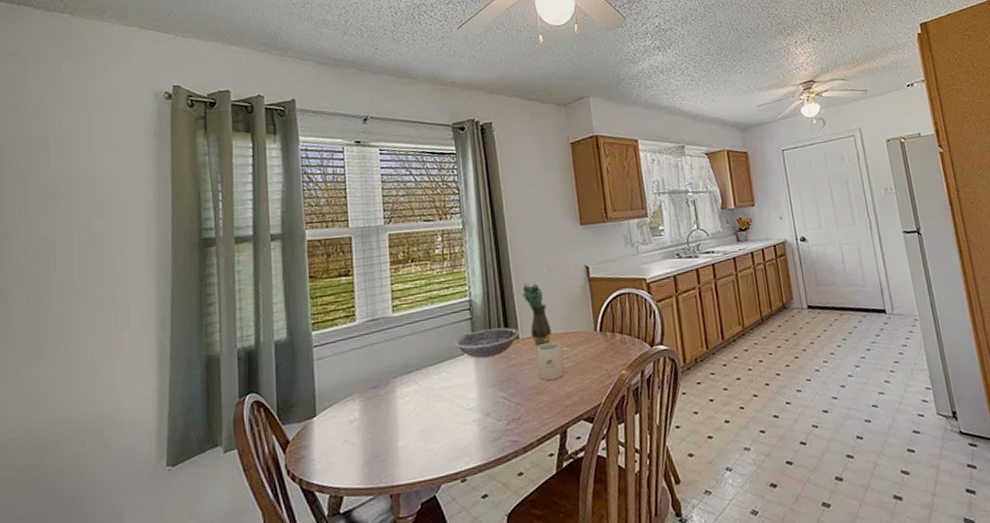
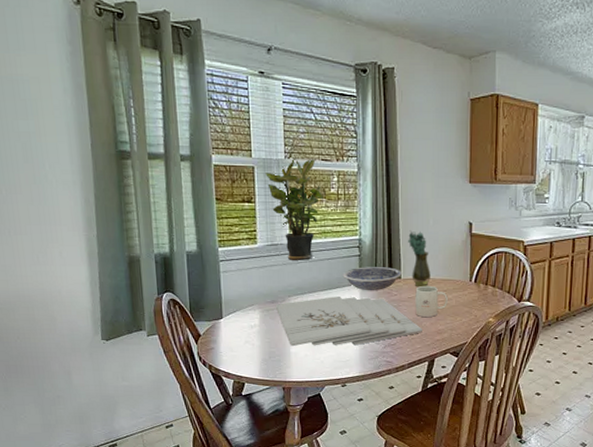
potted plant: none [364,220,428,335] -> present [266,157,323,260]
placemat: none [378,364,549,440] -> present [275,295,422,347]

